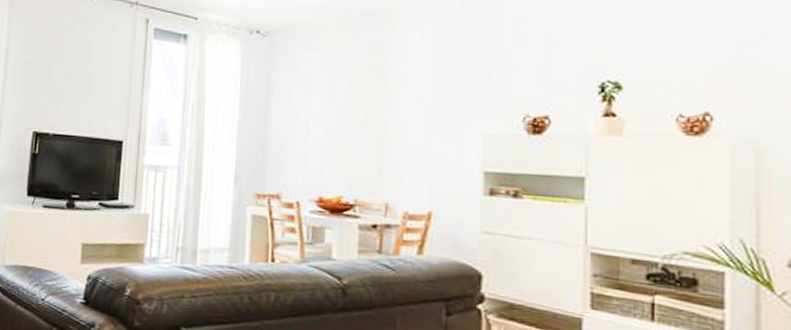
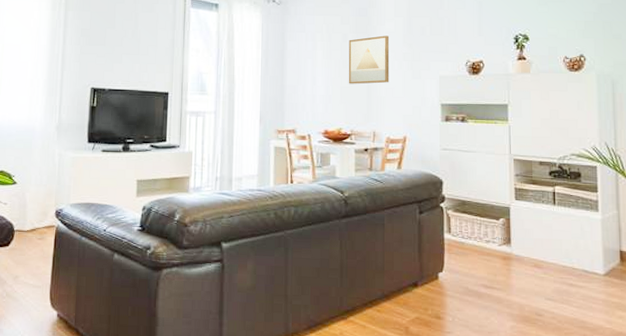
wall art: none [353,78,413,141] -> present [348,35,390,84]

